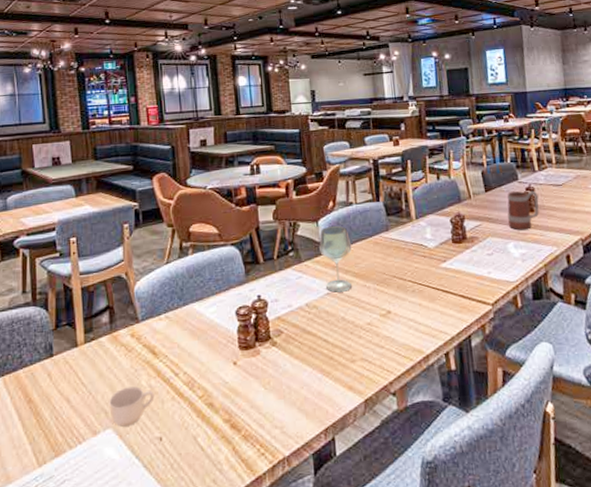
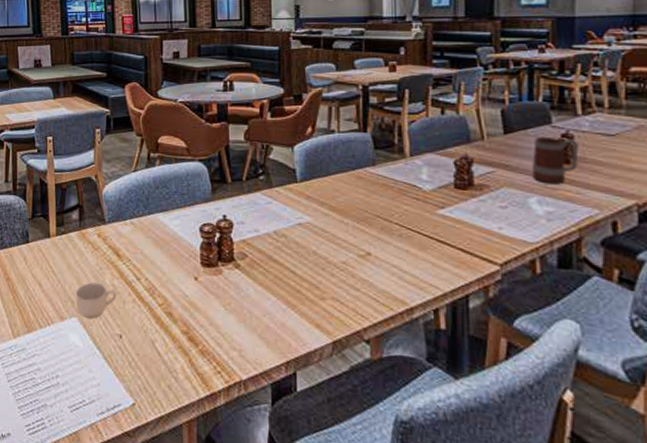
wine glass: present [319,226,352,293] -> none [293,154,330,225]

